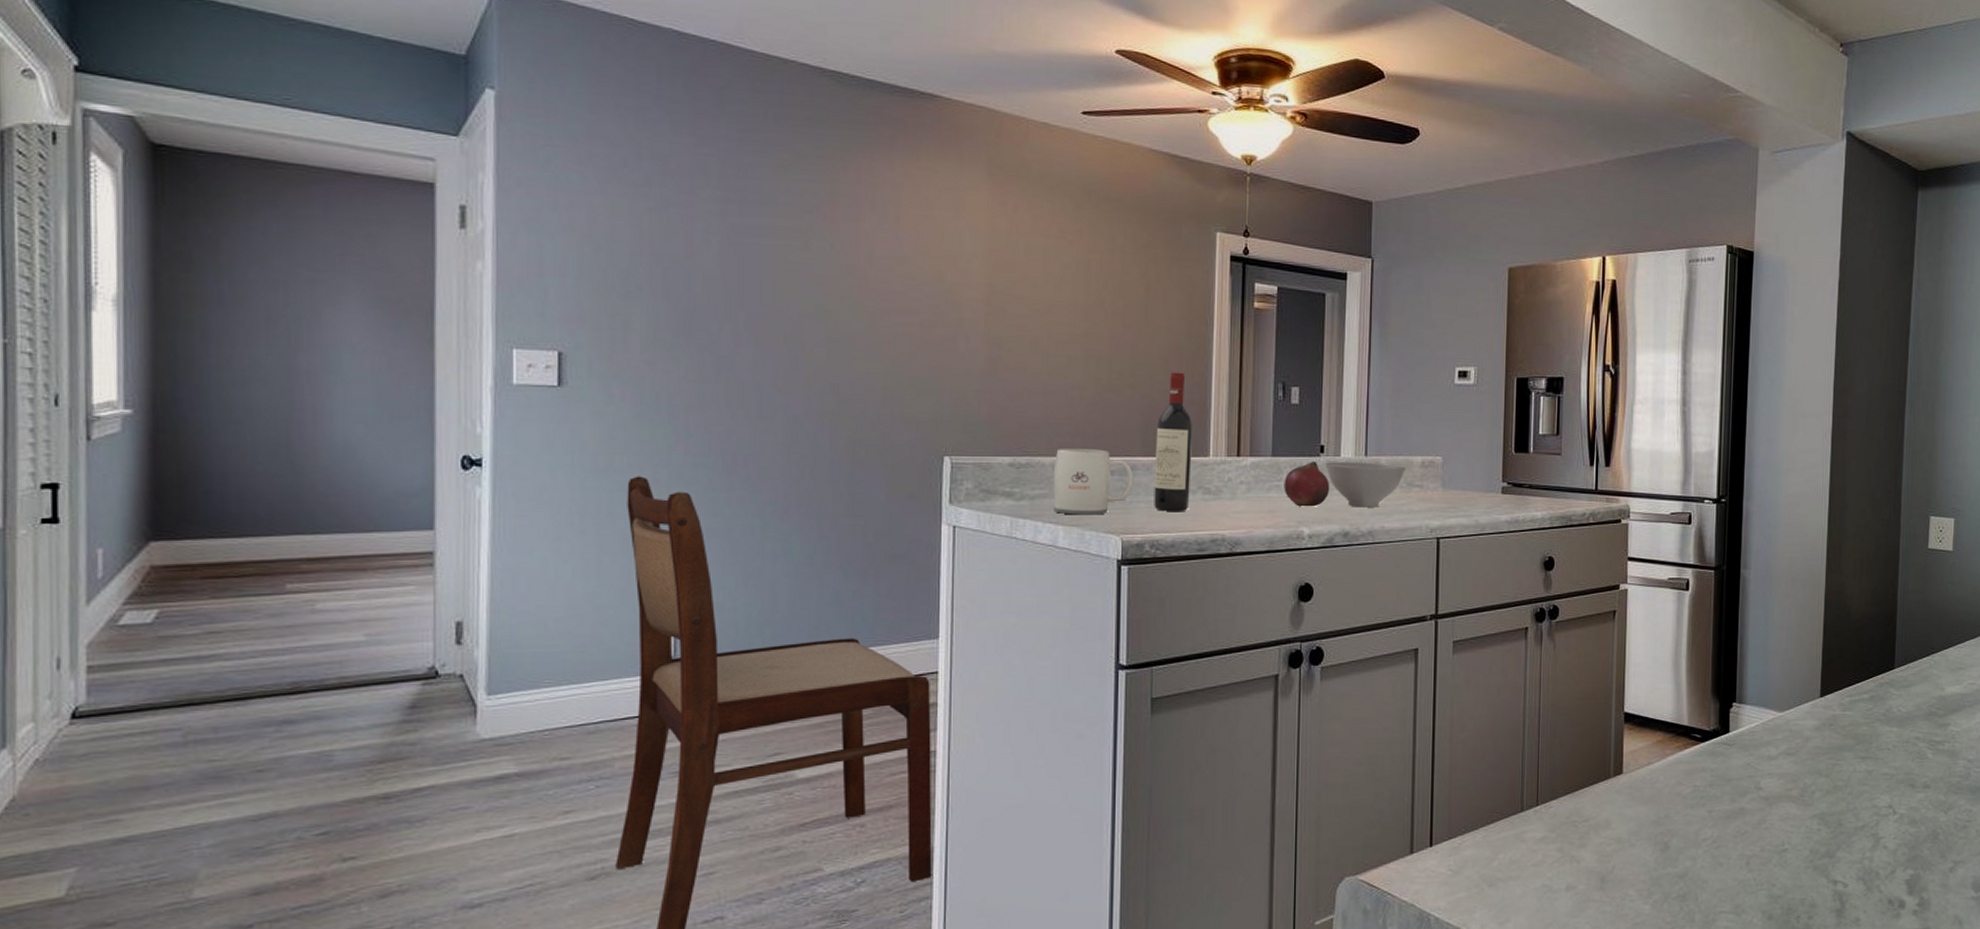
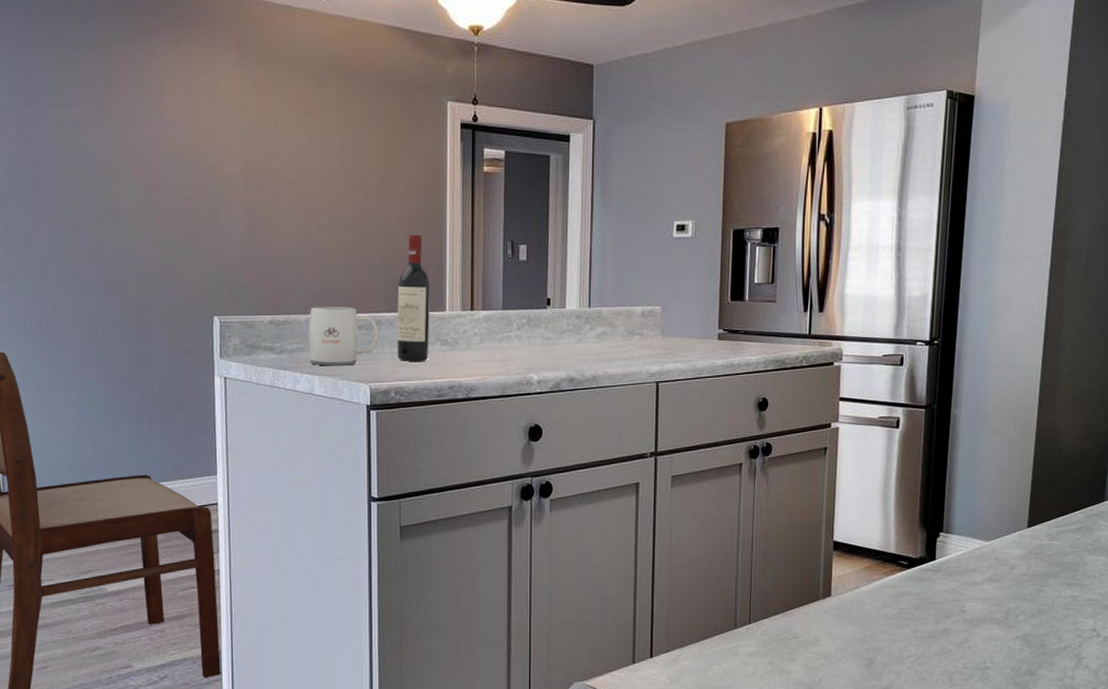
fruit: present [1284,462,1330,507] -> none [514,314,557,356]
bowl: present [1325,462,1407,507] -> none [552,313,628,355]

